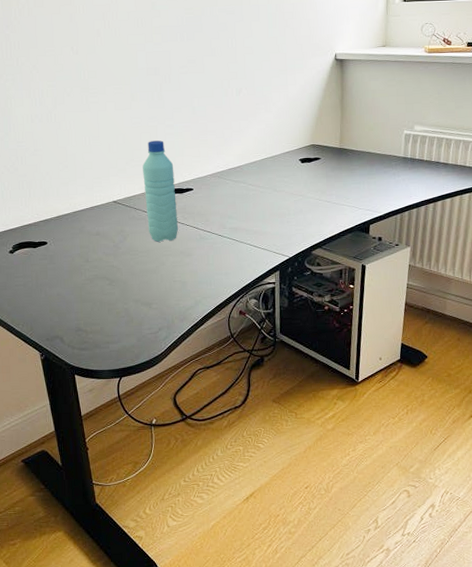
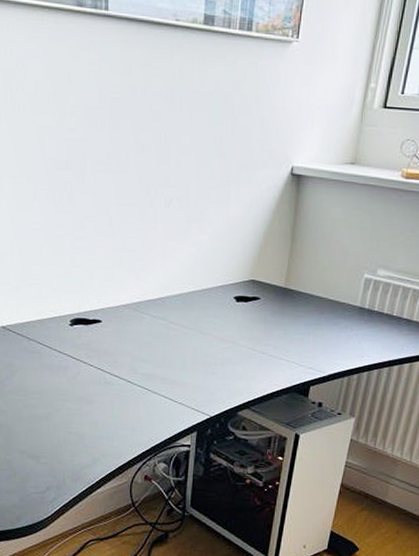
water bottle: present [142,140,178,242] -> none [41,254,80,383]

